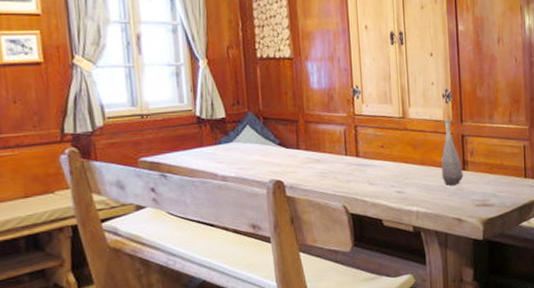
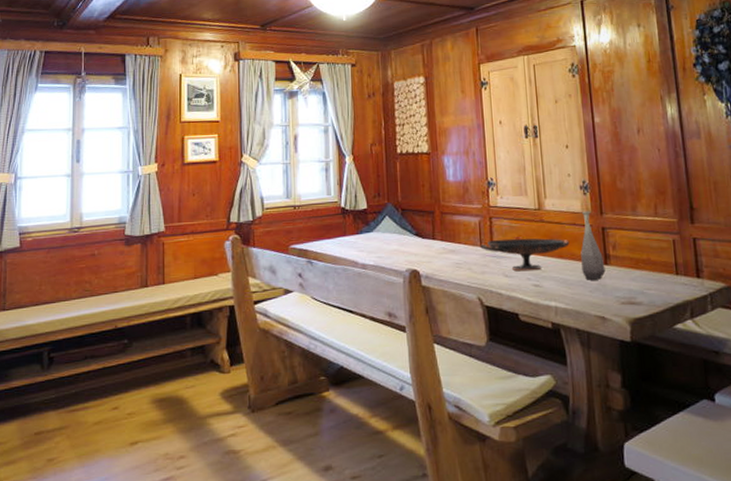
decorative bowl: none [345,146,431,179] -> present [480,238,570,272]

